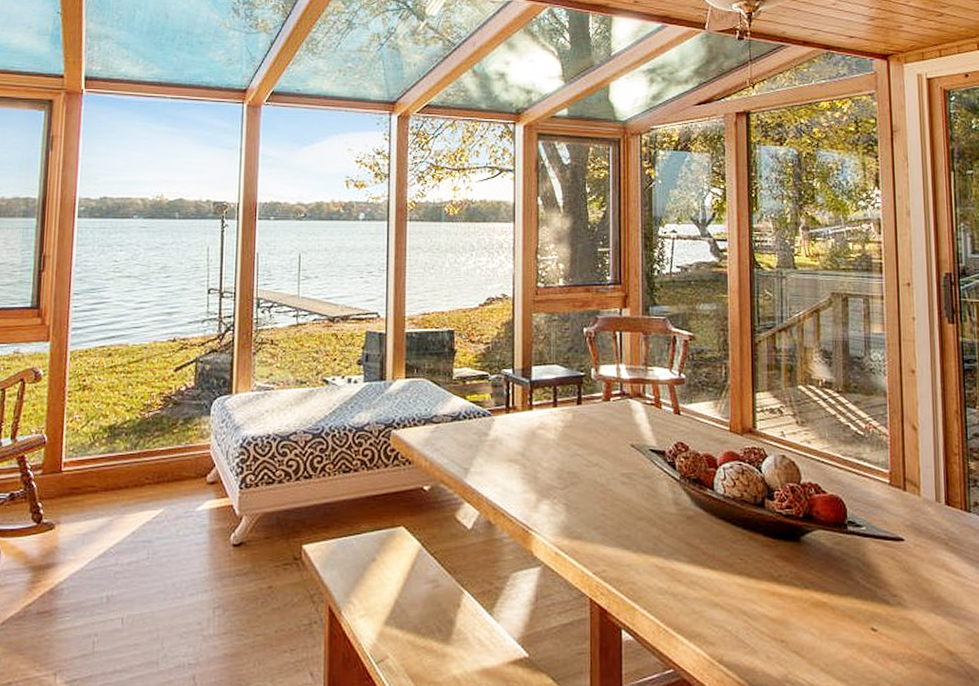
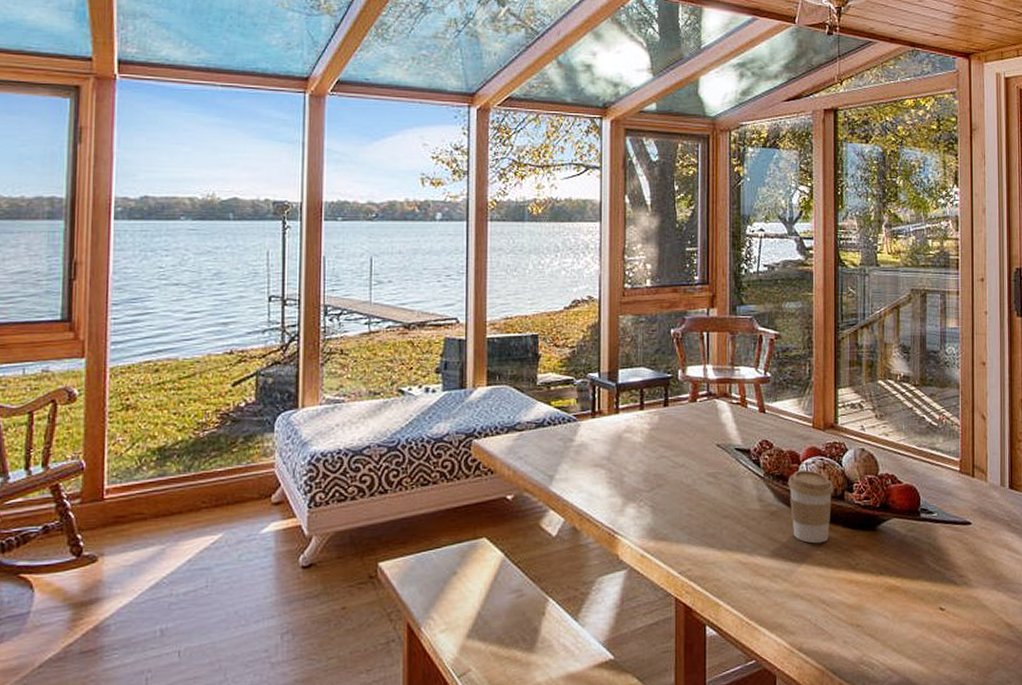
coffee cup: none [704,474,753,552] -> present [788,470,834,544]

